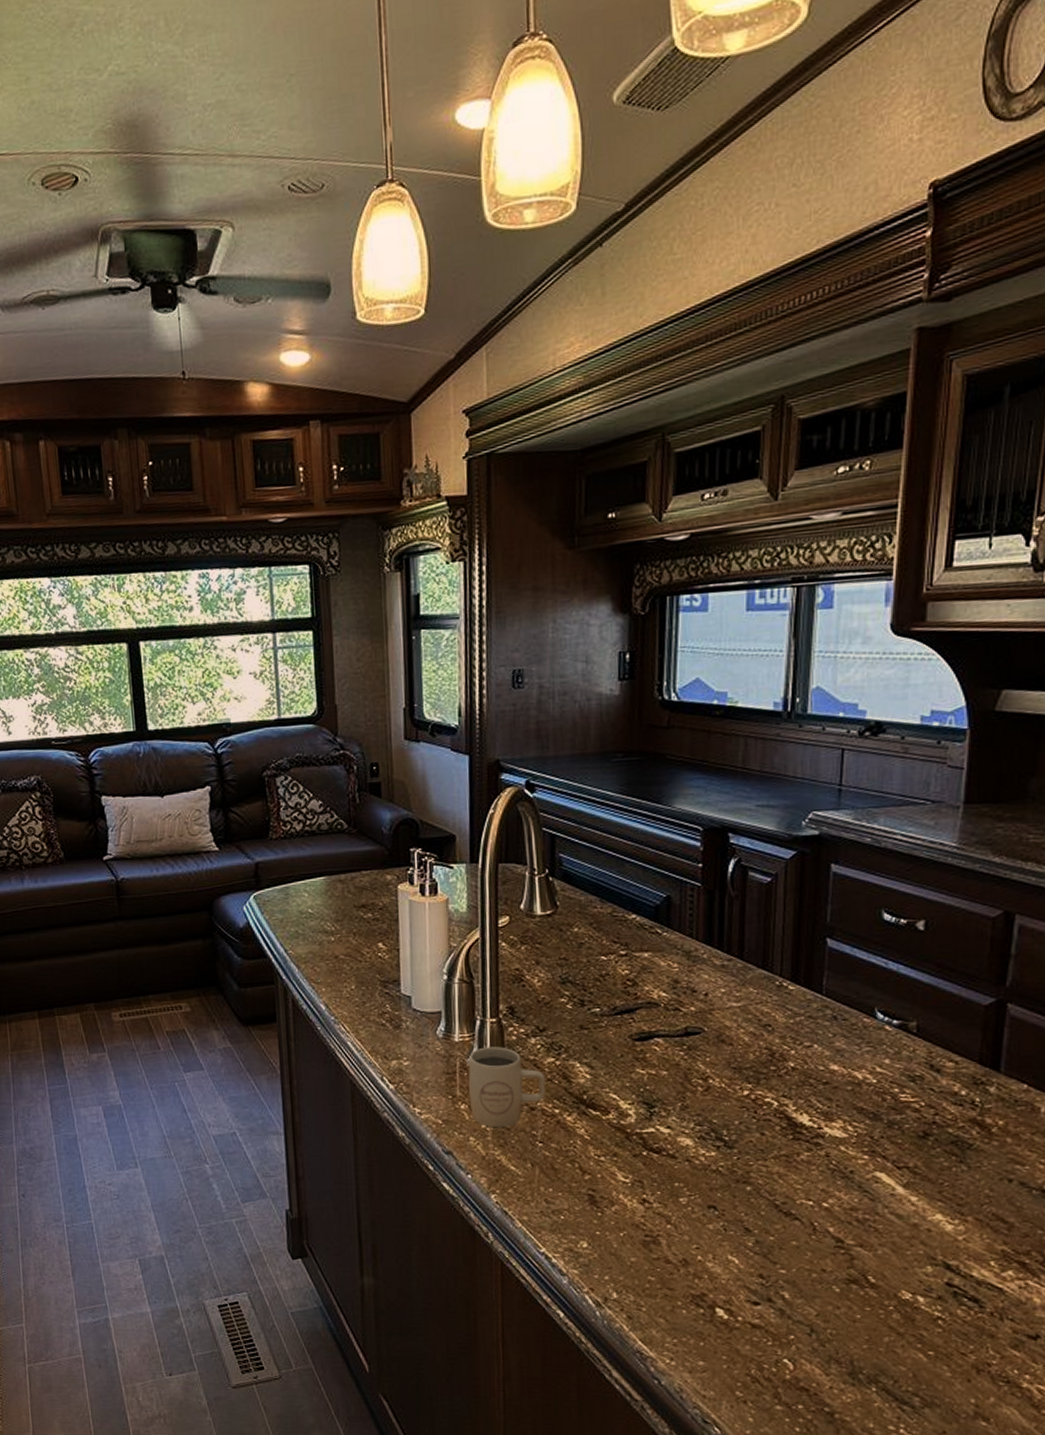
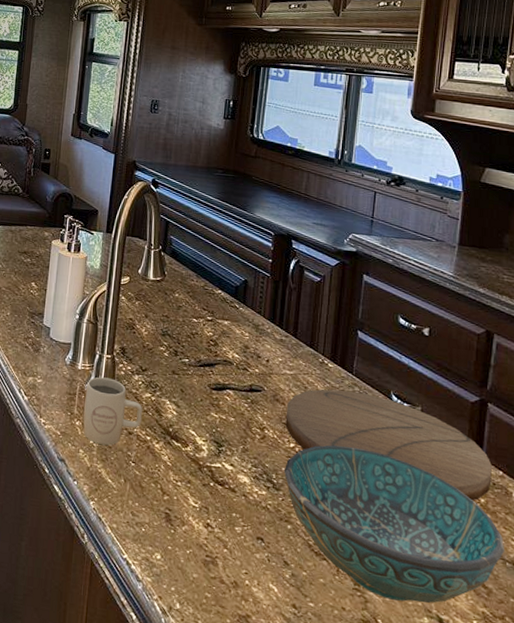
cutting board: none [735,1015,1013,1125] -> present [285,389,492,501]
bowl: none [738,1083,1031,1253] -> present [284,445,505,603]

